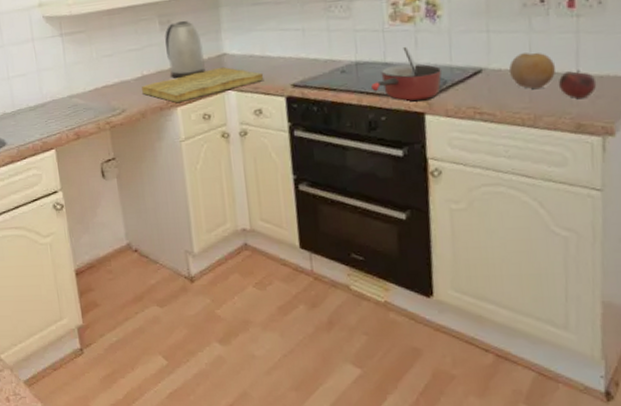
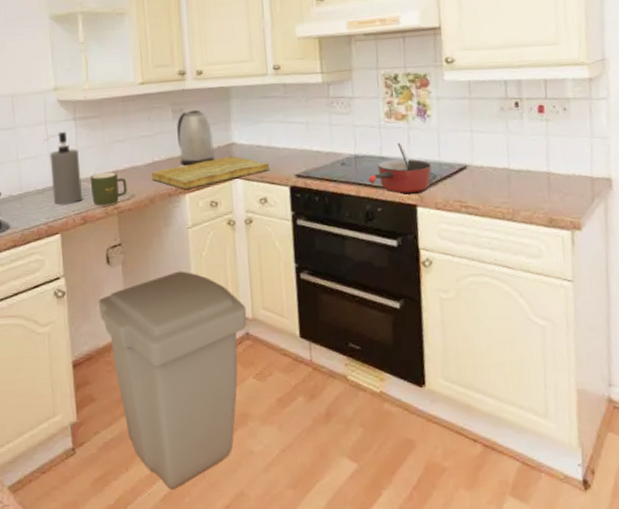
soap dispenser: none [32,48,74,122] -> present [44,131,82,206]
mug: none [80,87,118,122] -> present [90,172,127,207]
trash can: none [95,183,245,389] -> present [98,271,247,490]
fruit: present [509,53,556,90] -> none [490,152,530,186]
fruit: present [558,69,597,99] -> none [532,168,565,196]

